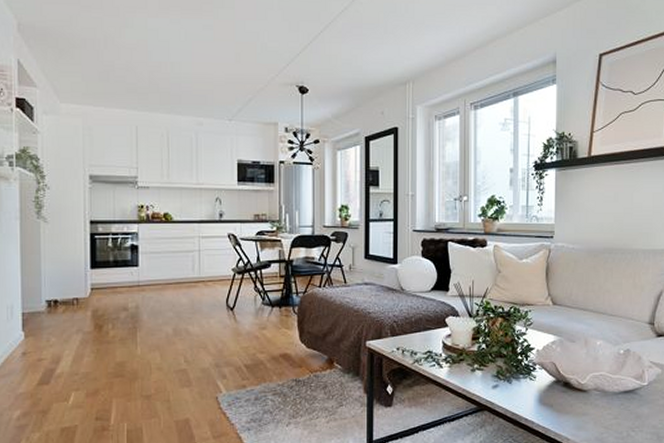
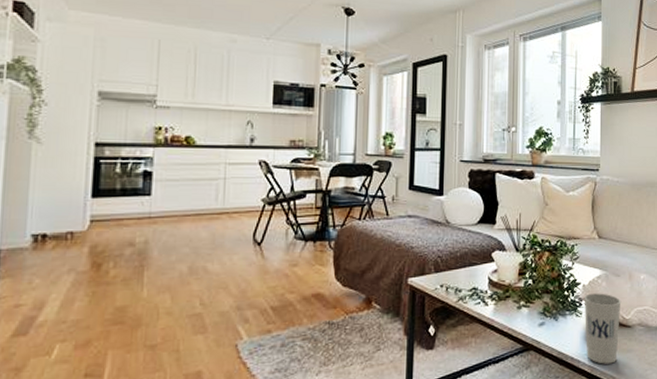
cup: none [538,358,577,426] -> present [584,293,621,364]

